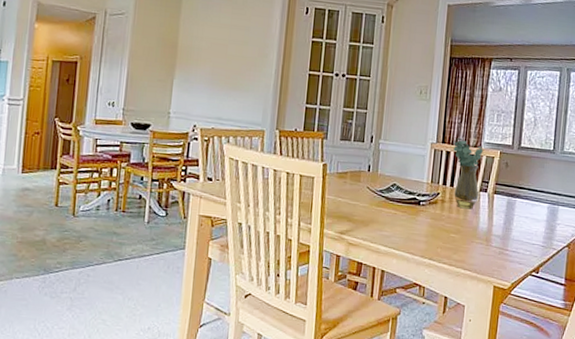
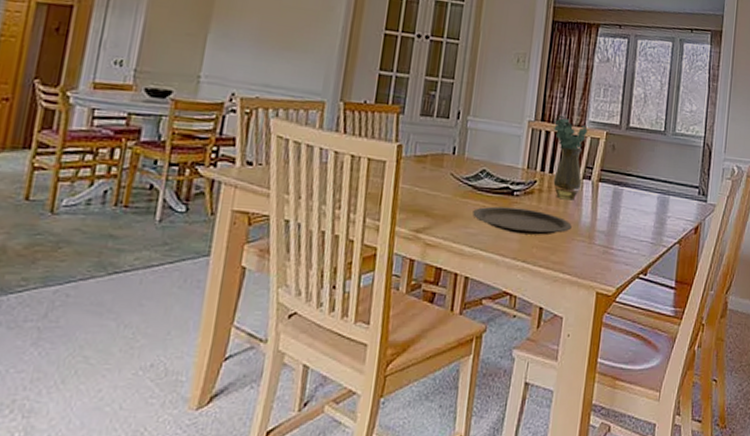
plate: none [386,214,471,238] -> present [473,206,572,235]

